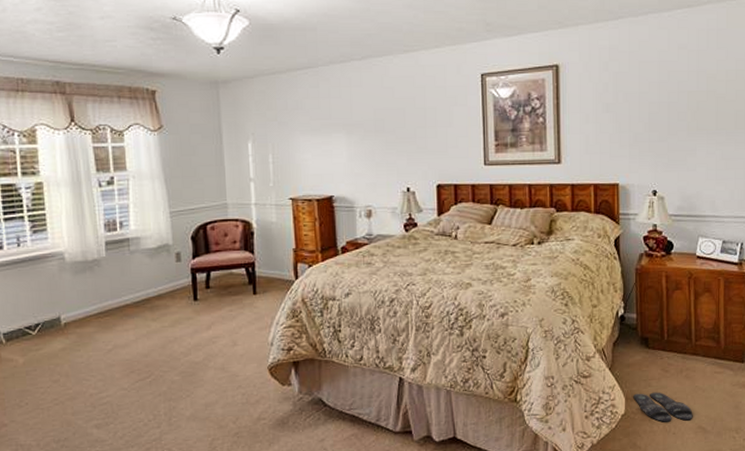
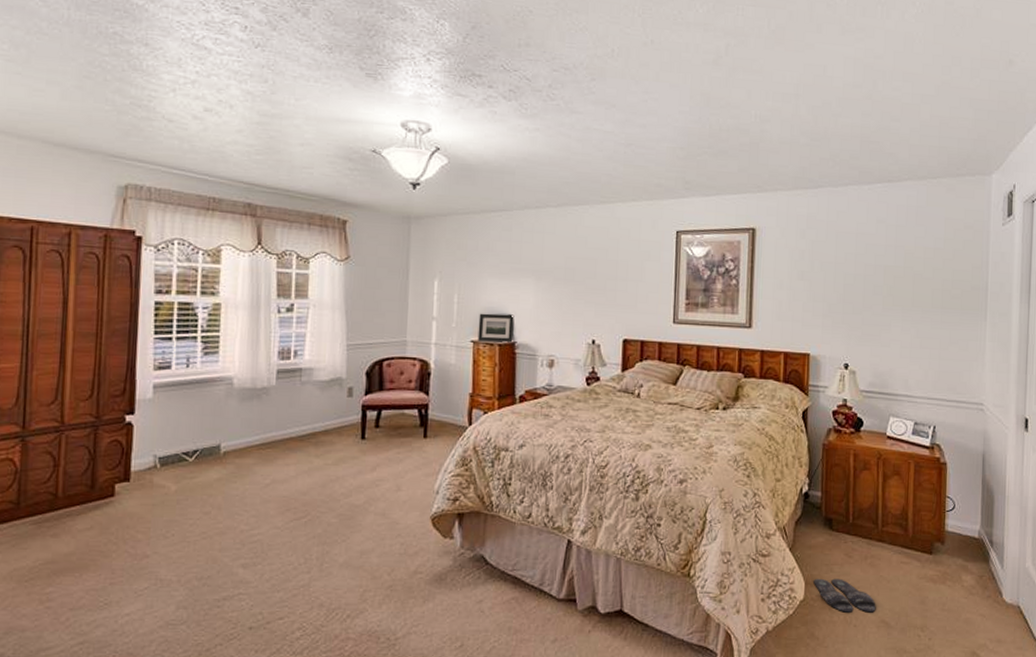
picture frame: none [295,169,330,198] -> present [477,313,515,343]

